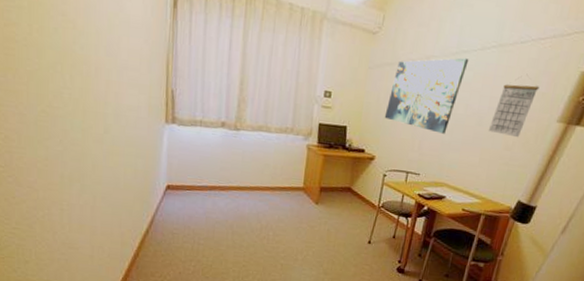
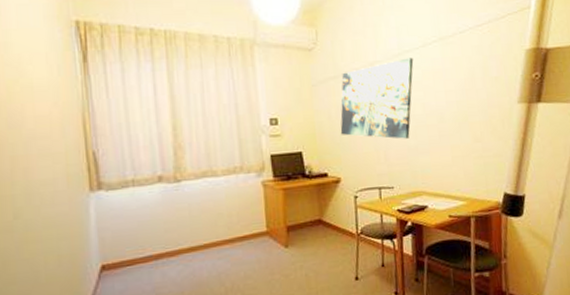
calendar: present [488,84,540,138] -> none [452,71,491,127]

